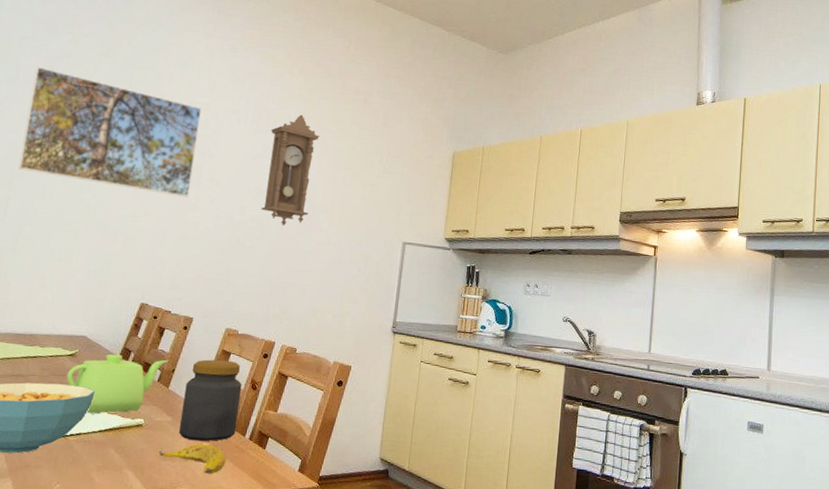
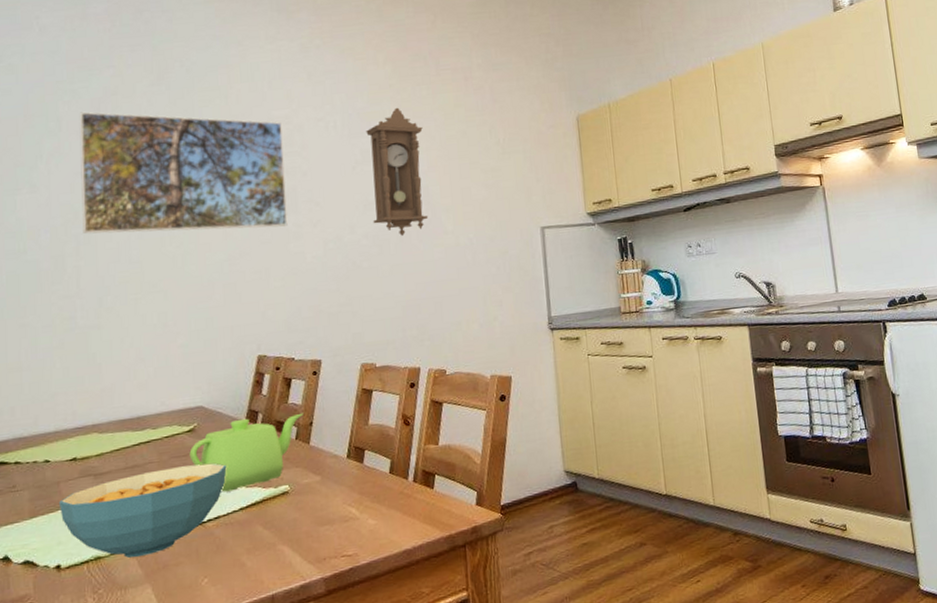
banana: present [158,444,227,474] -> none [313,497,392,531]
jar: present [179,359,242,441] -> none [329,399,397,497]

